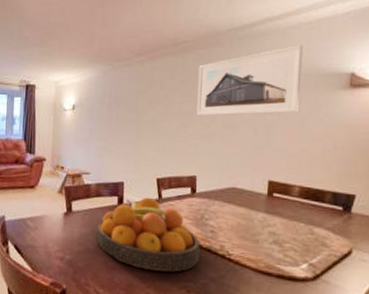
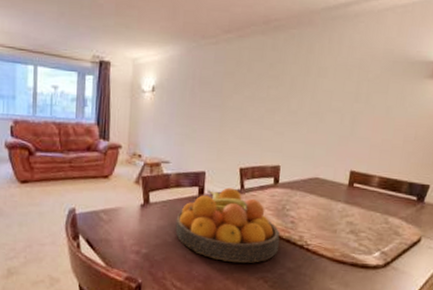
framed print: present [196,44,303,116] -> none [284,28,396,103]

